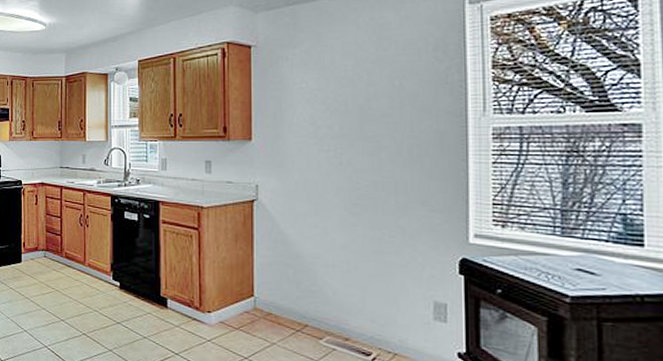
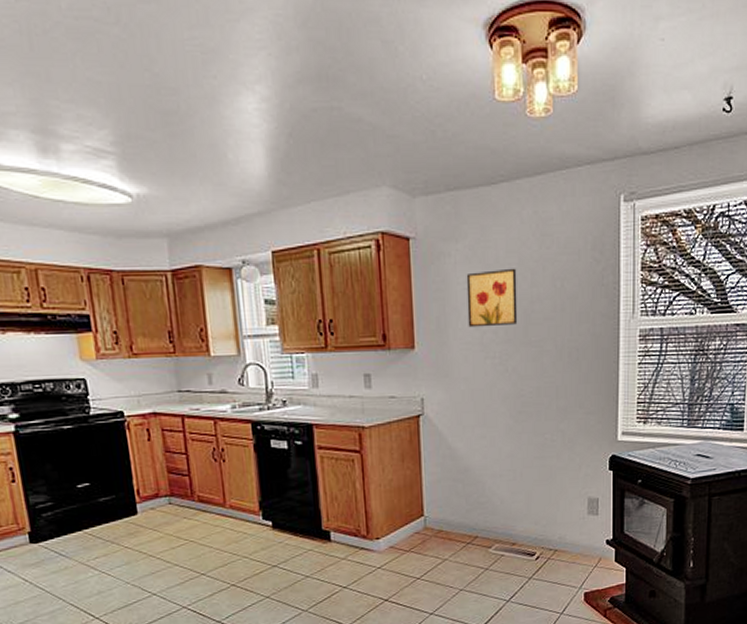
wall art: none [302,69,353,123] -> present [466,268,518,328]

